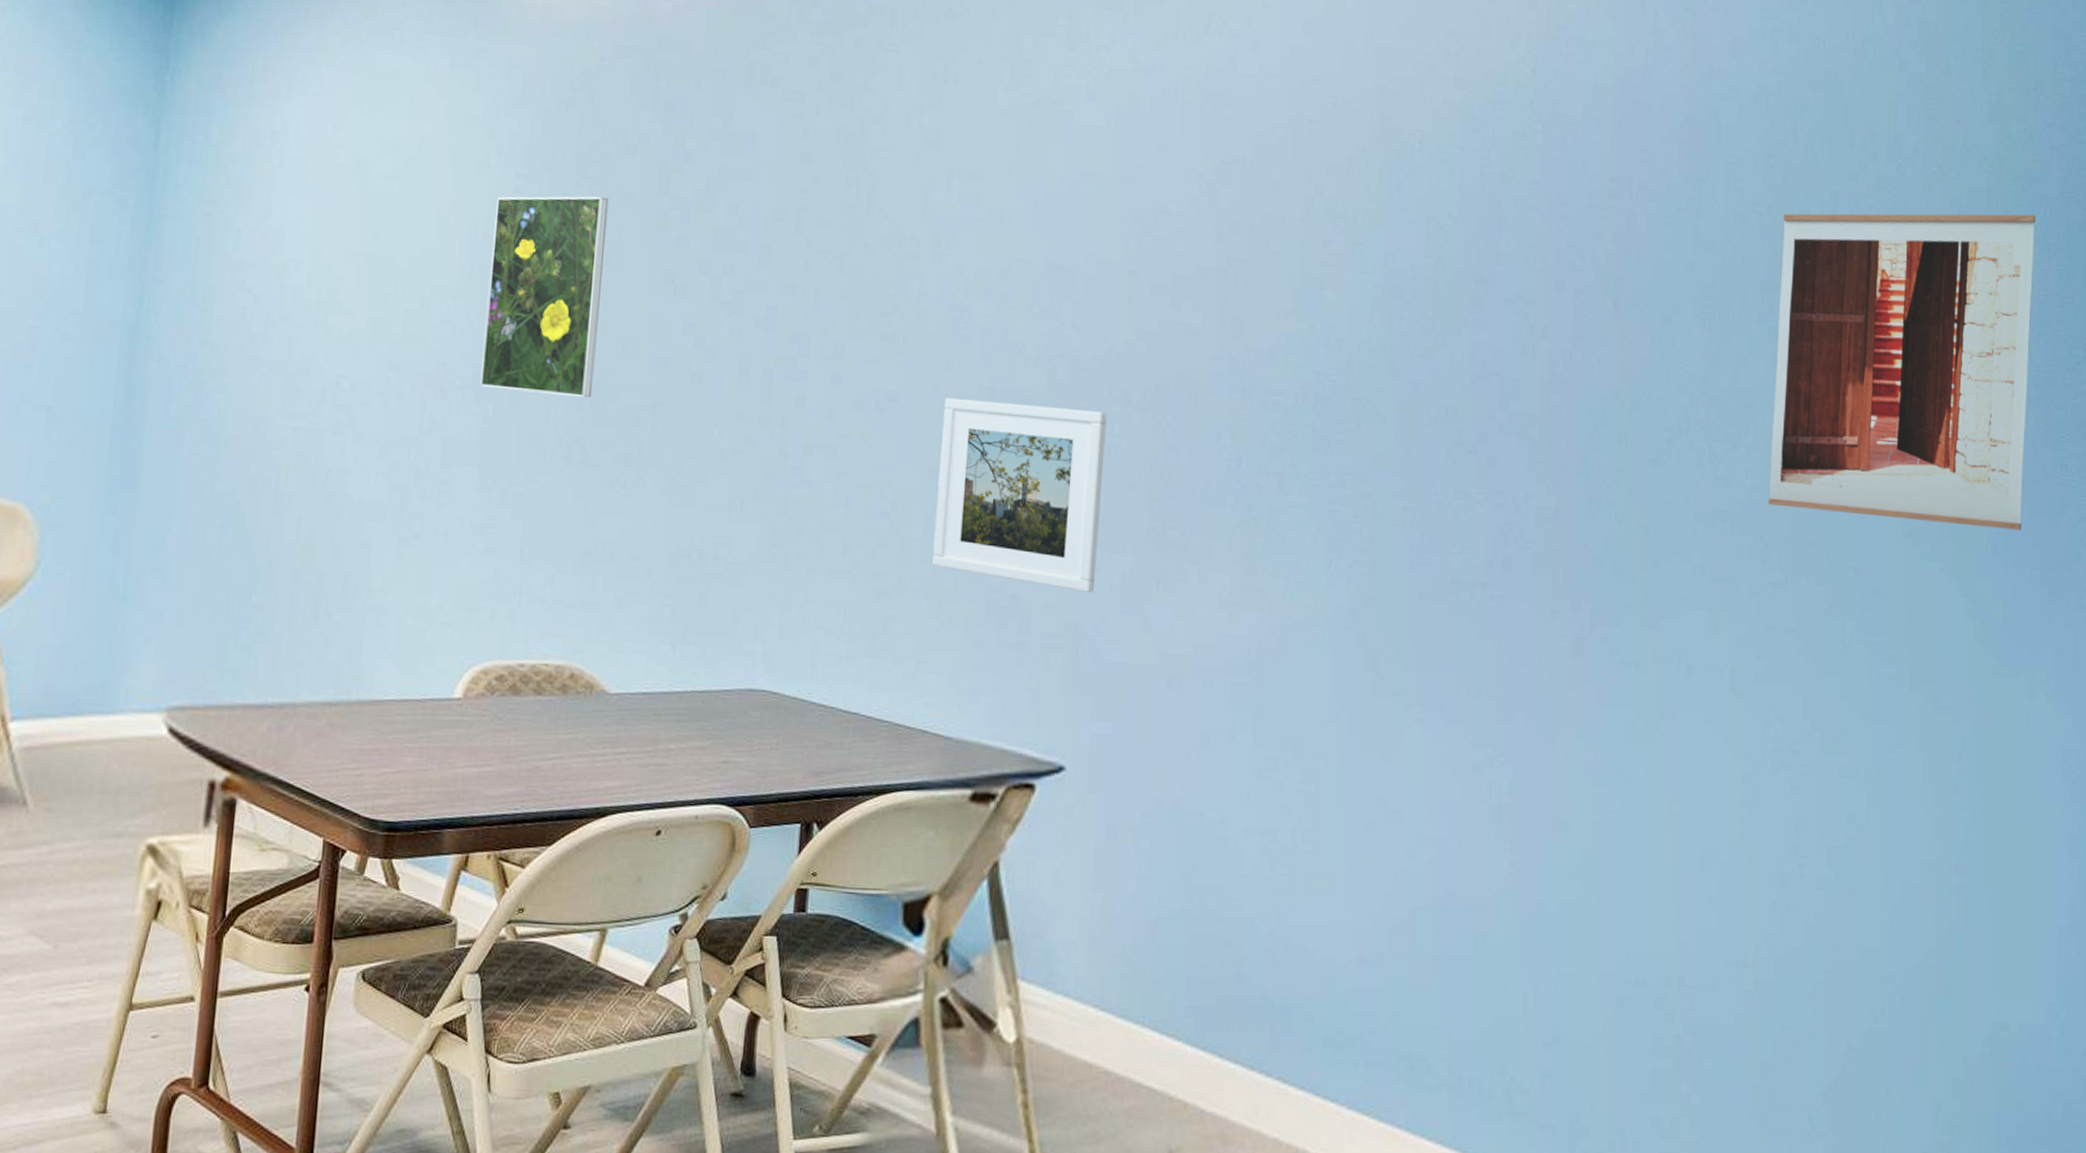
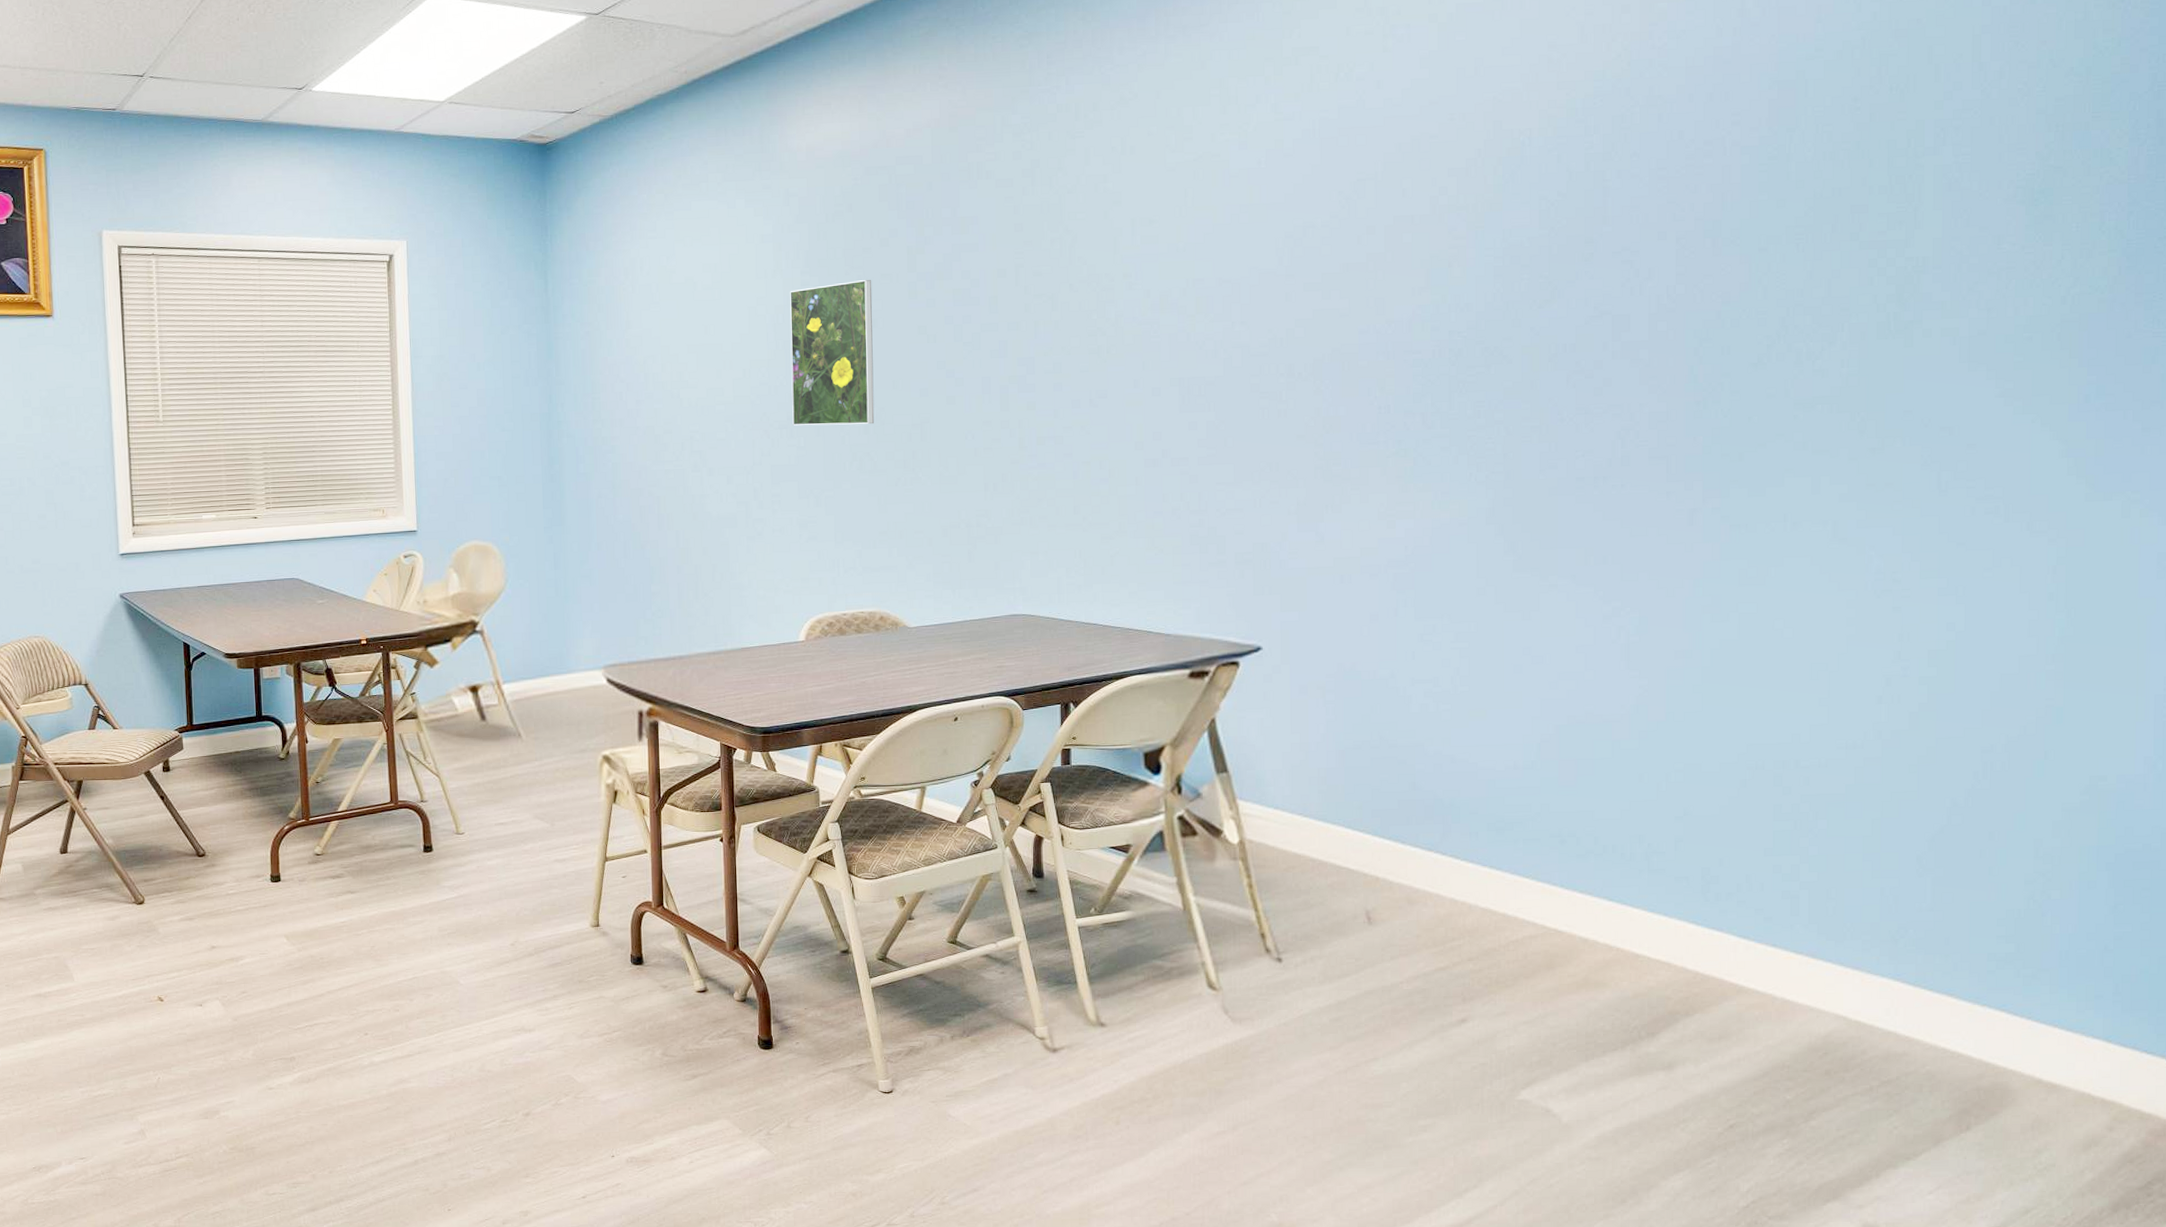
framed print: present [931,398,1107,593] -> none [1143,385,1276,520]
wall art: present [1768,213,2035,531] -> none [1863,111,2124,387]

